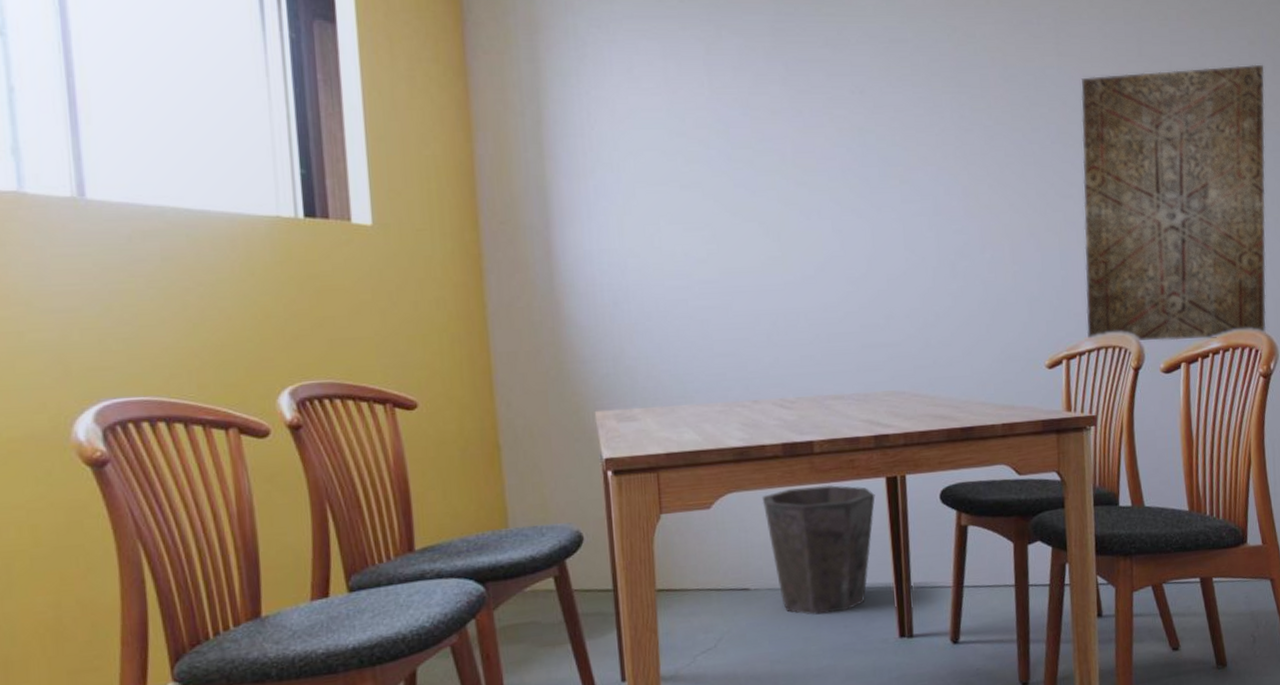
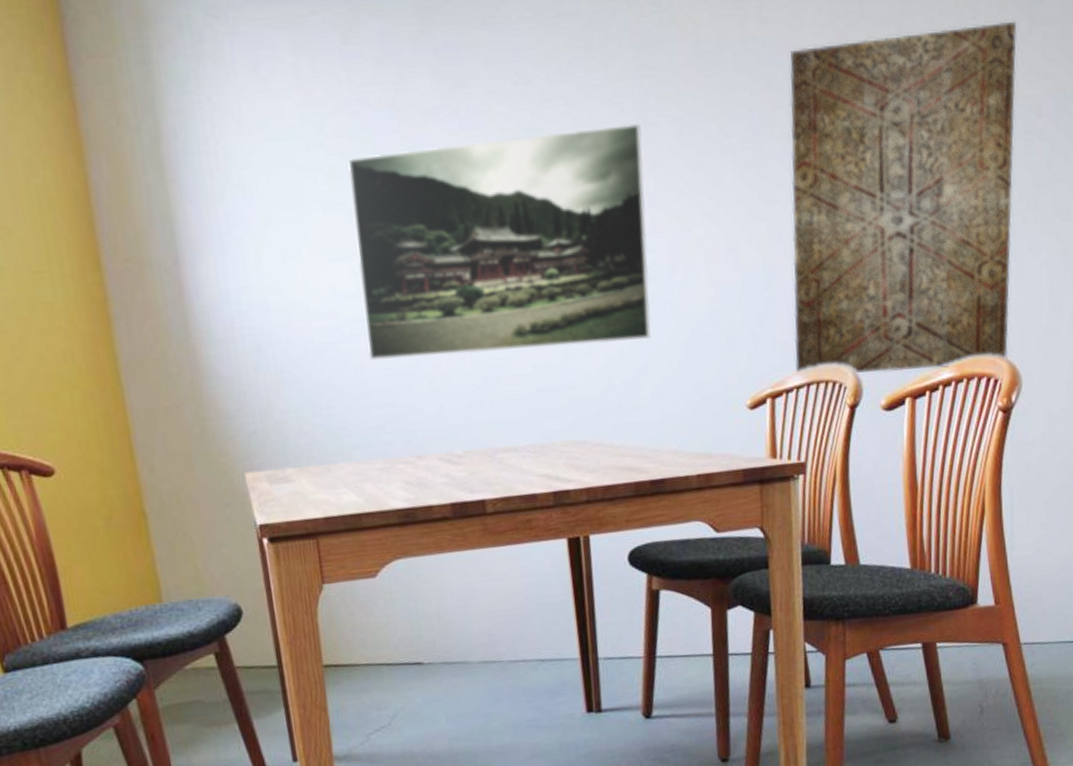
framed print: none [705,130,963,316] -> present [347,124,651,360]
waste bin: present [761,484,875,615] -> none [431,548,556,690]

